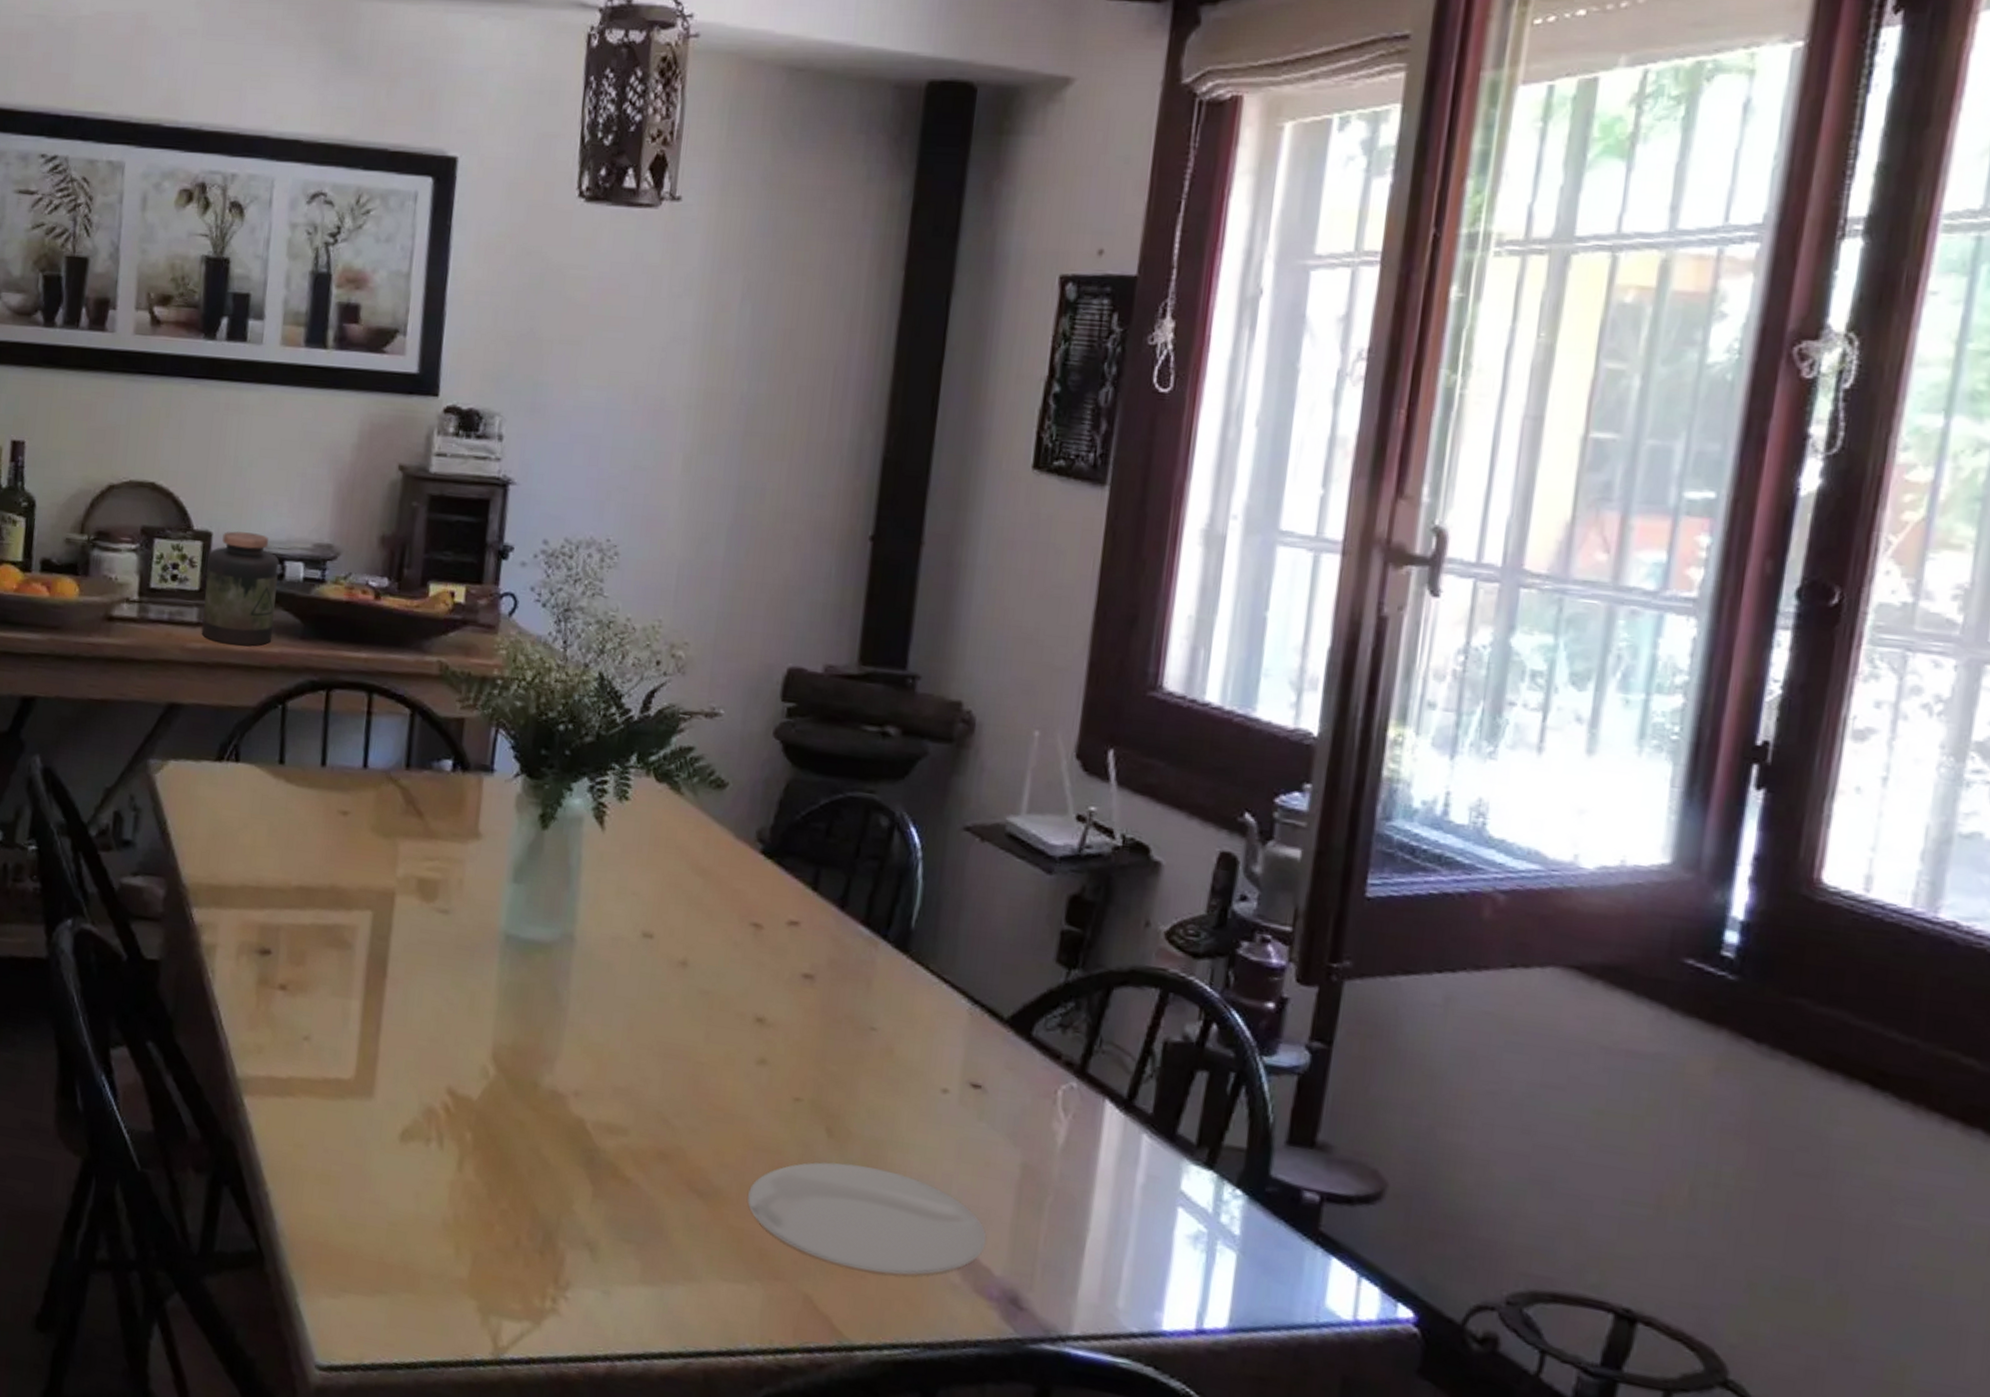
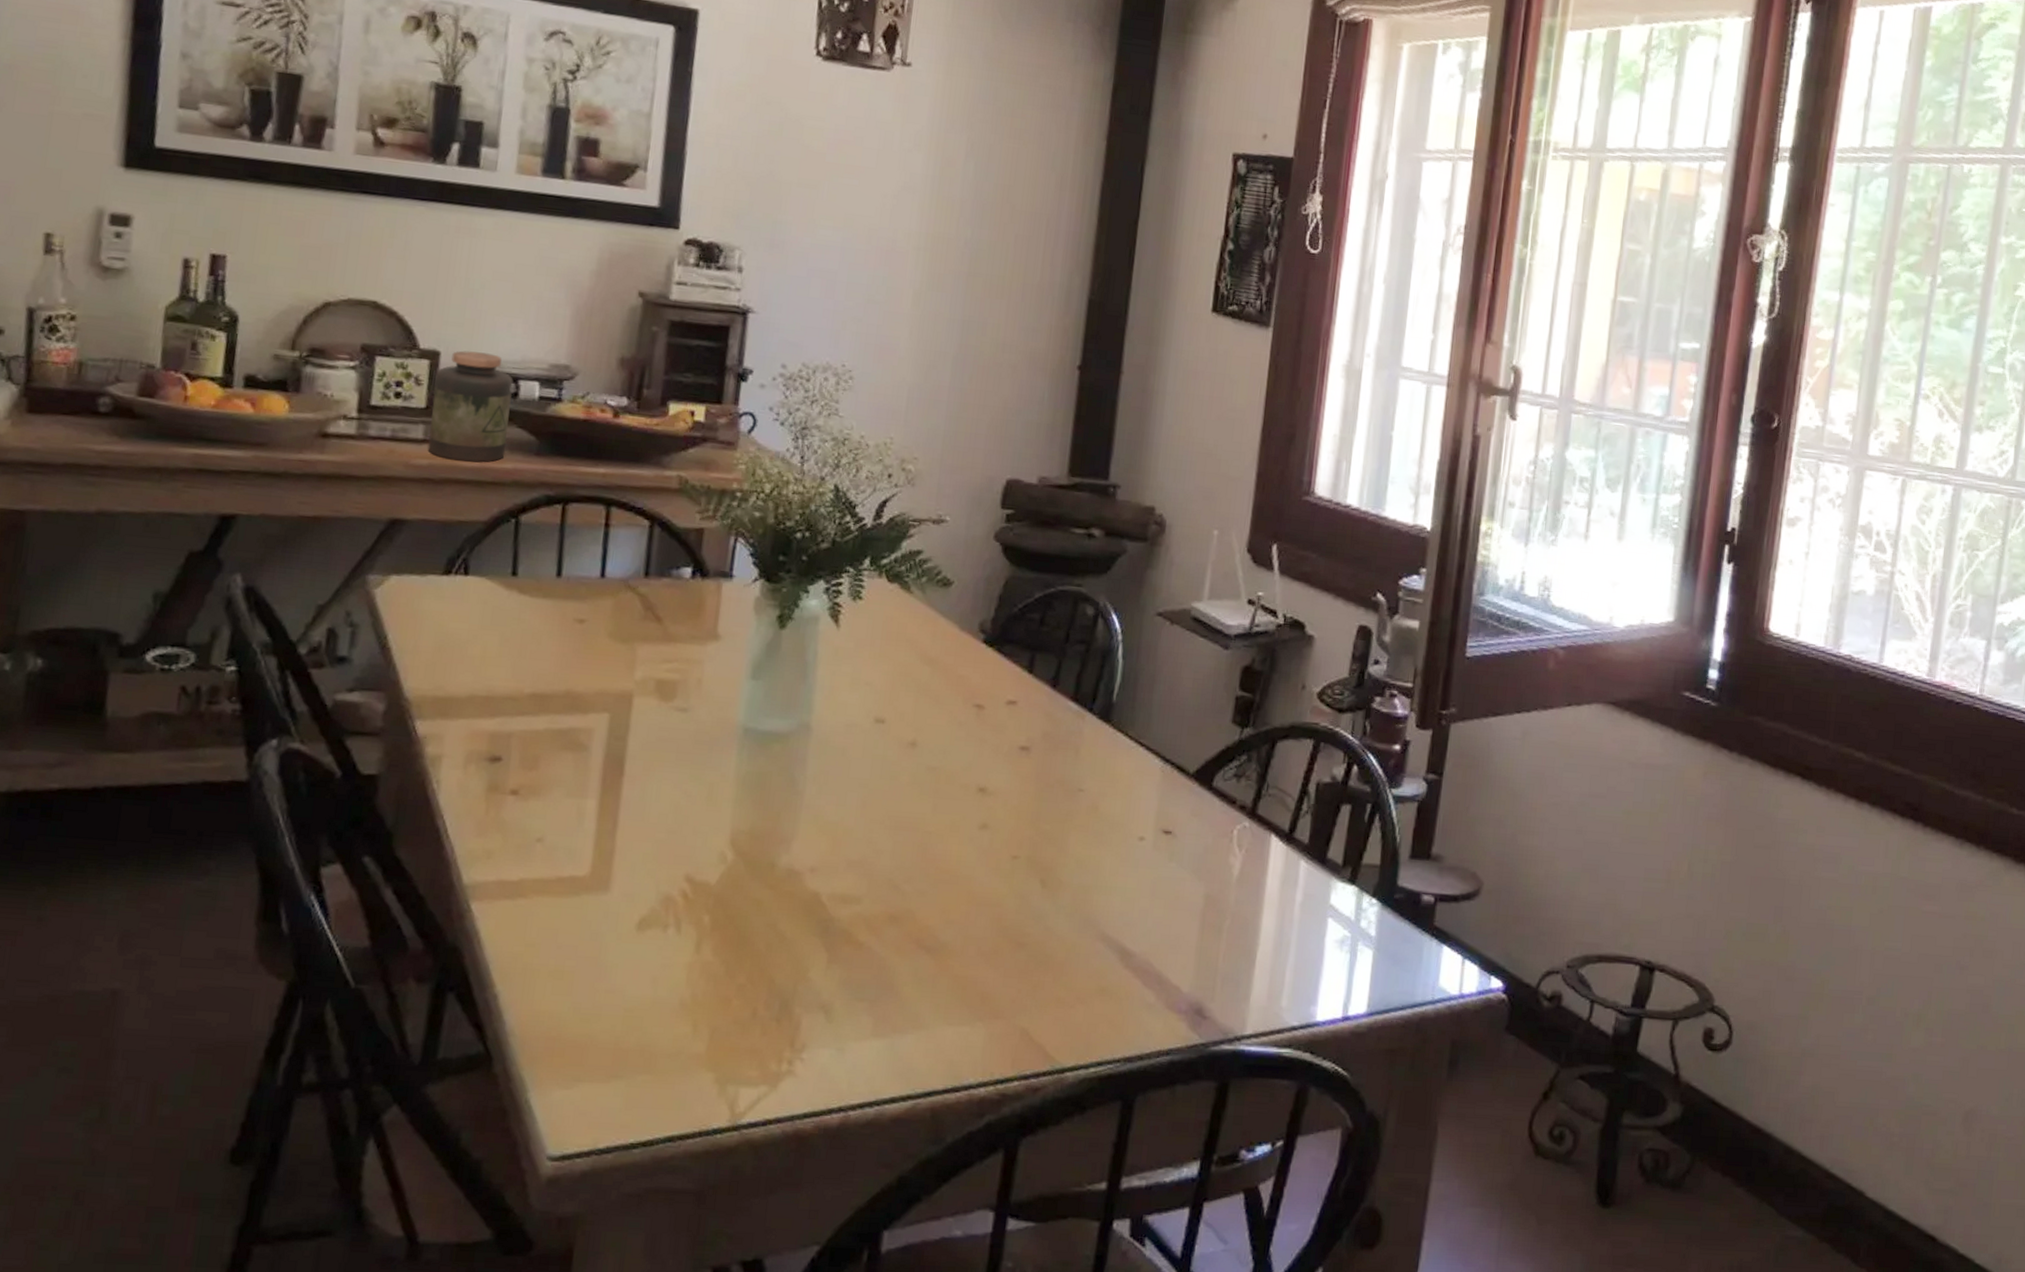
plate: present [747,1162,987,1278] -> none [970,909,1176,1004]

